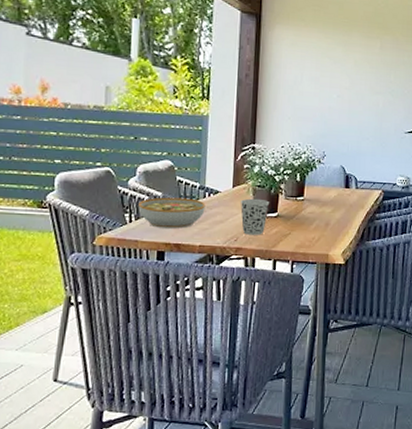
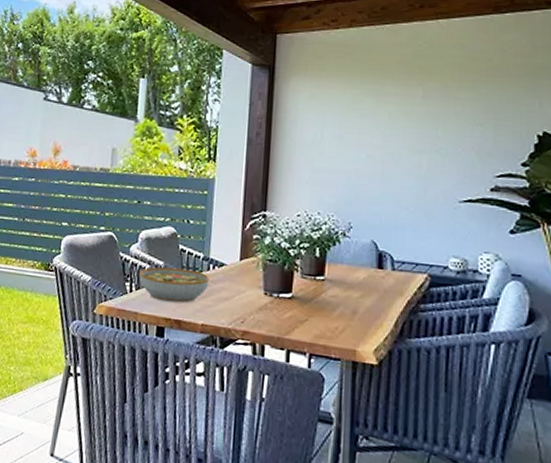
cup: present [240,198,269,235] -> none [248,274,282,319]

